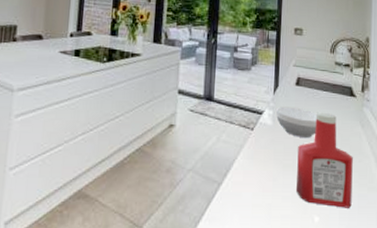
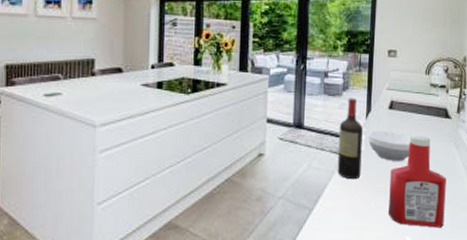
wine bottle: none [246,72,271,155] -> present [337,98,363,180]

